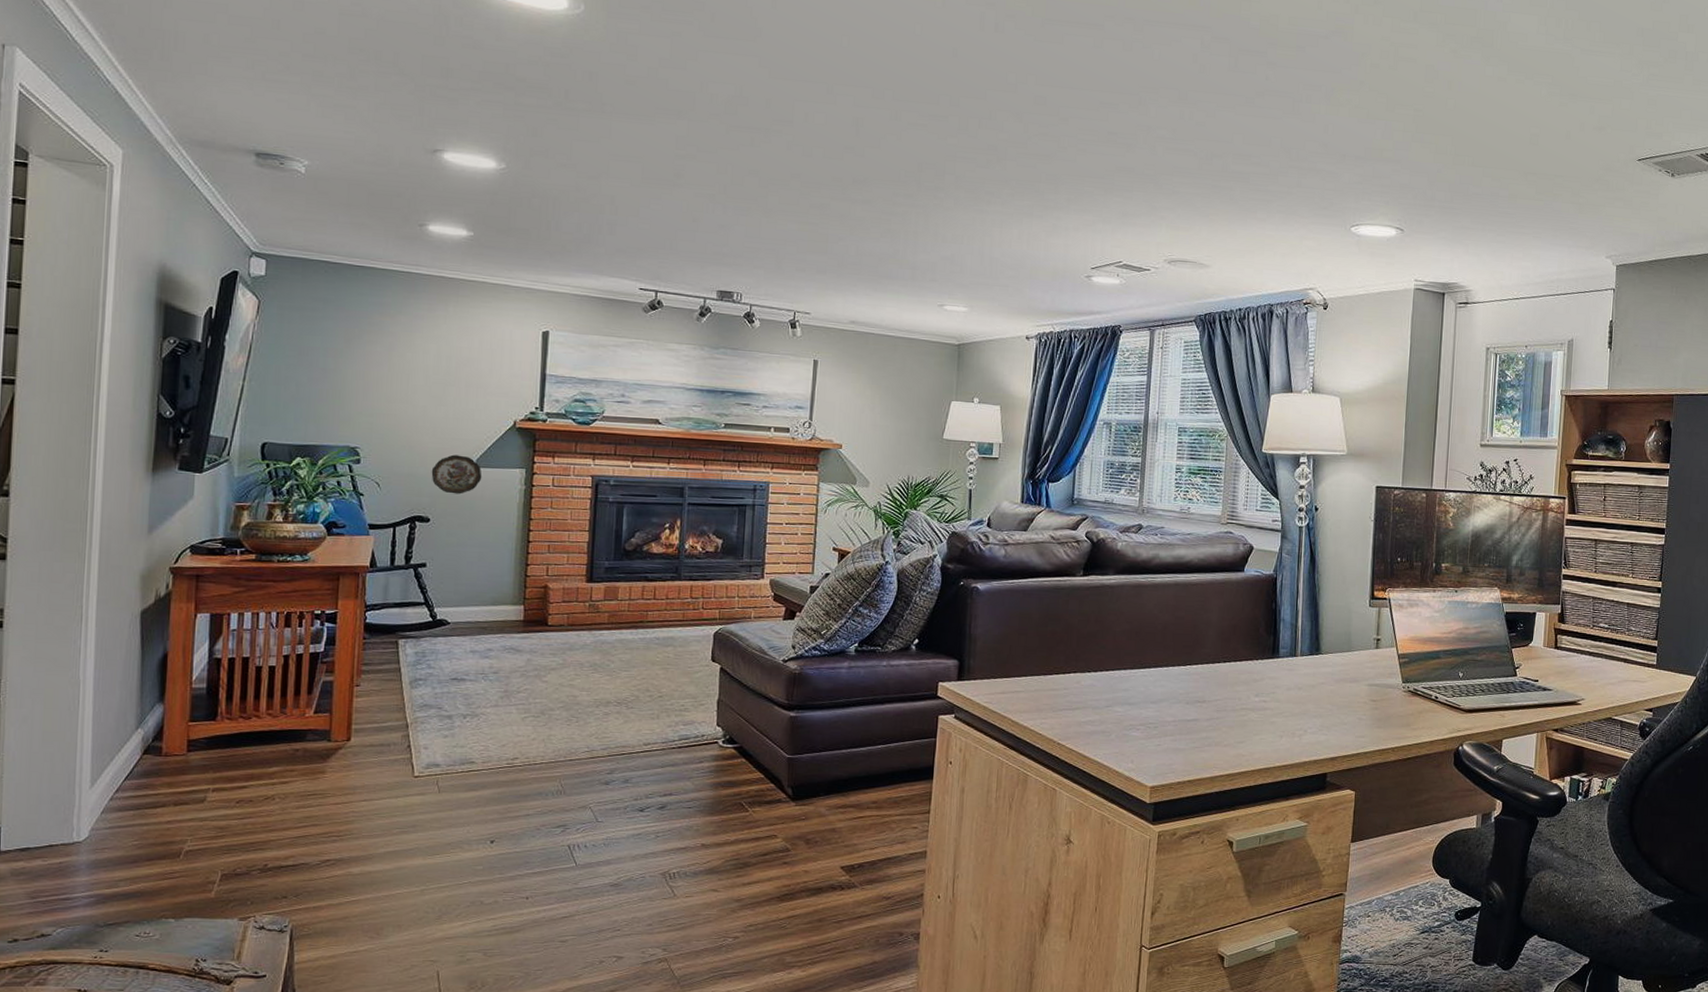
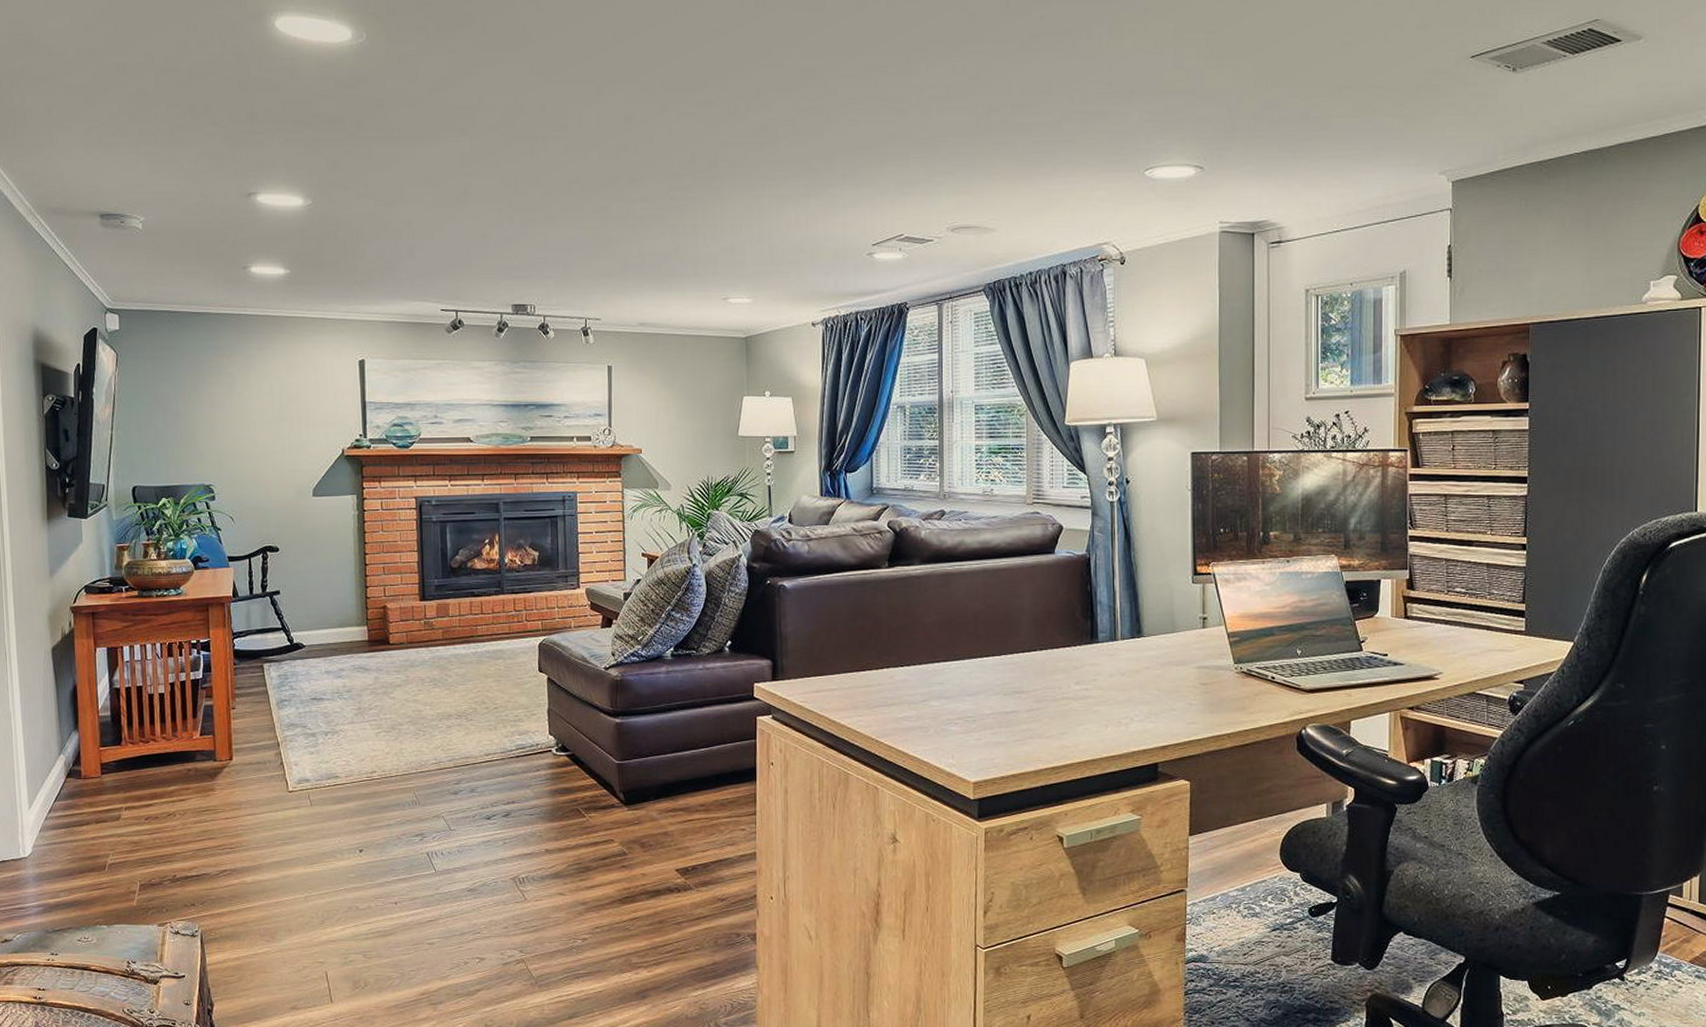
decorative plate: present [431,454,482,494] -> none [275,486,320,523]

